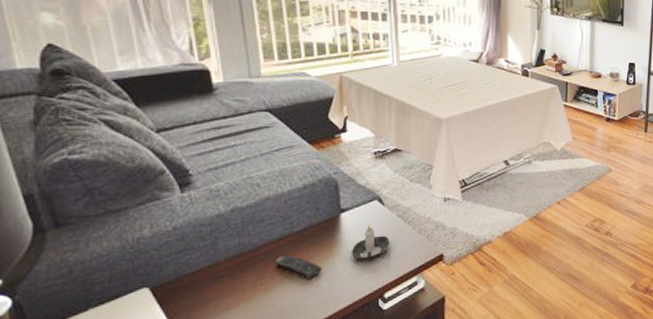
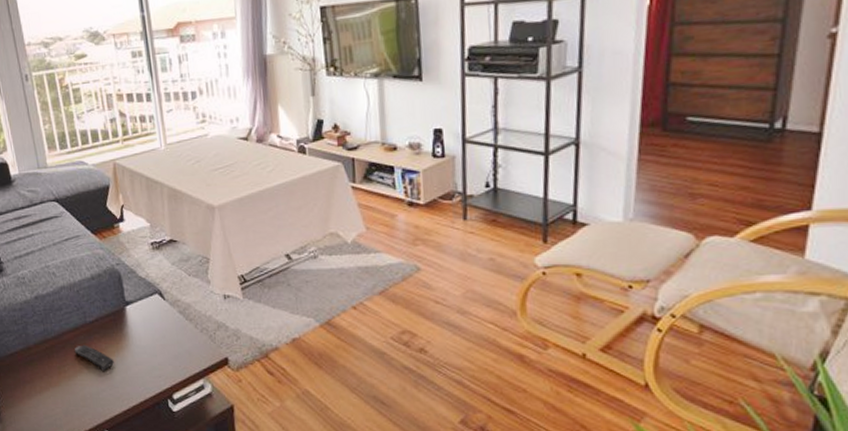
candle: present [351,225,390,260] -> none [138,320,174,356]

